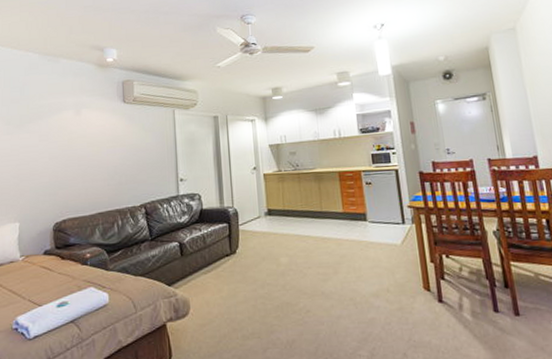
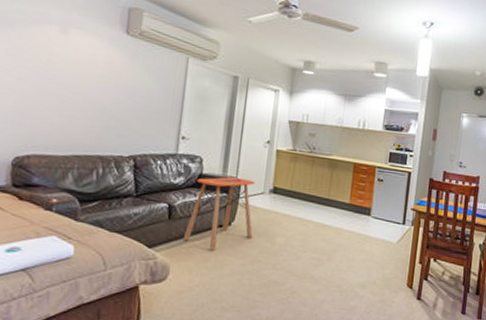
side table: none [196,206,258,279] -> present [183,177,256,249]

